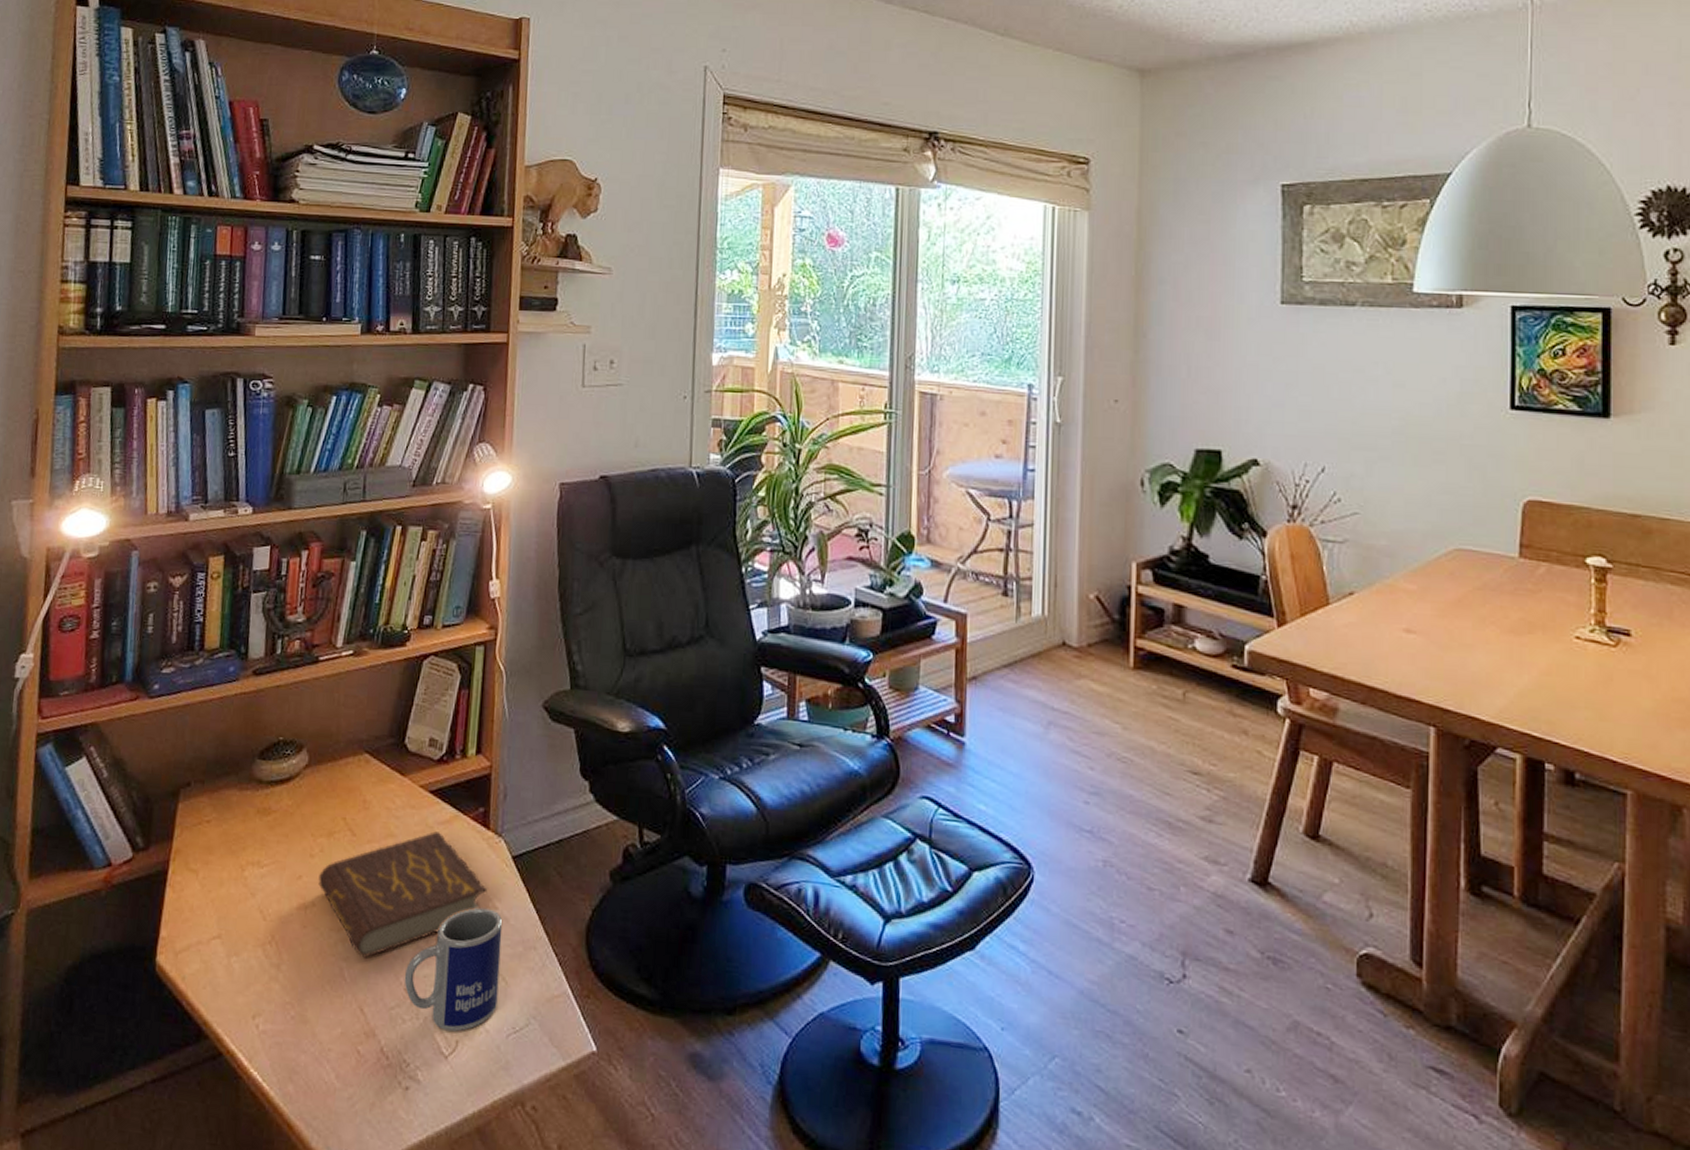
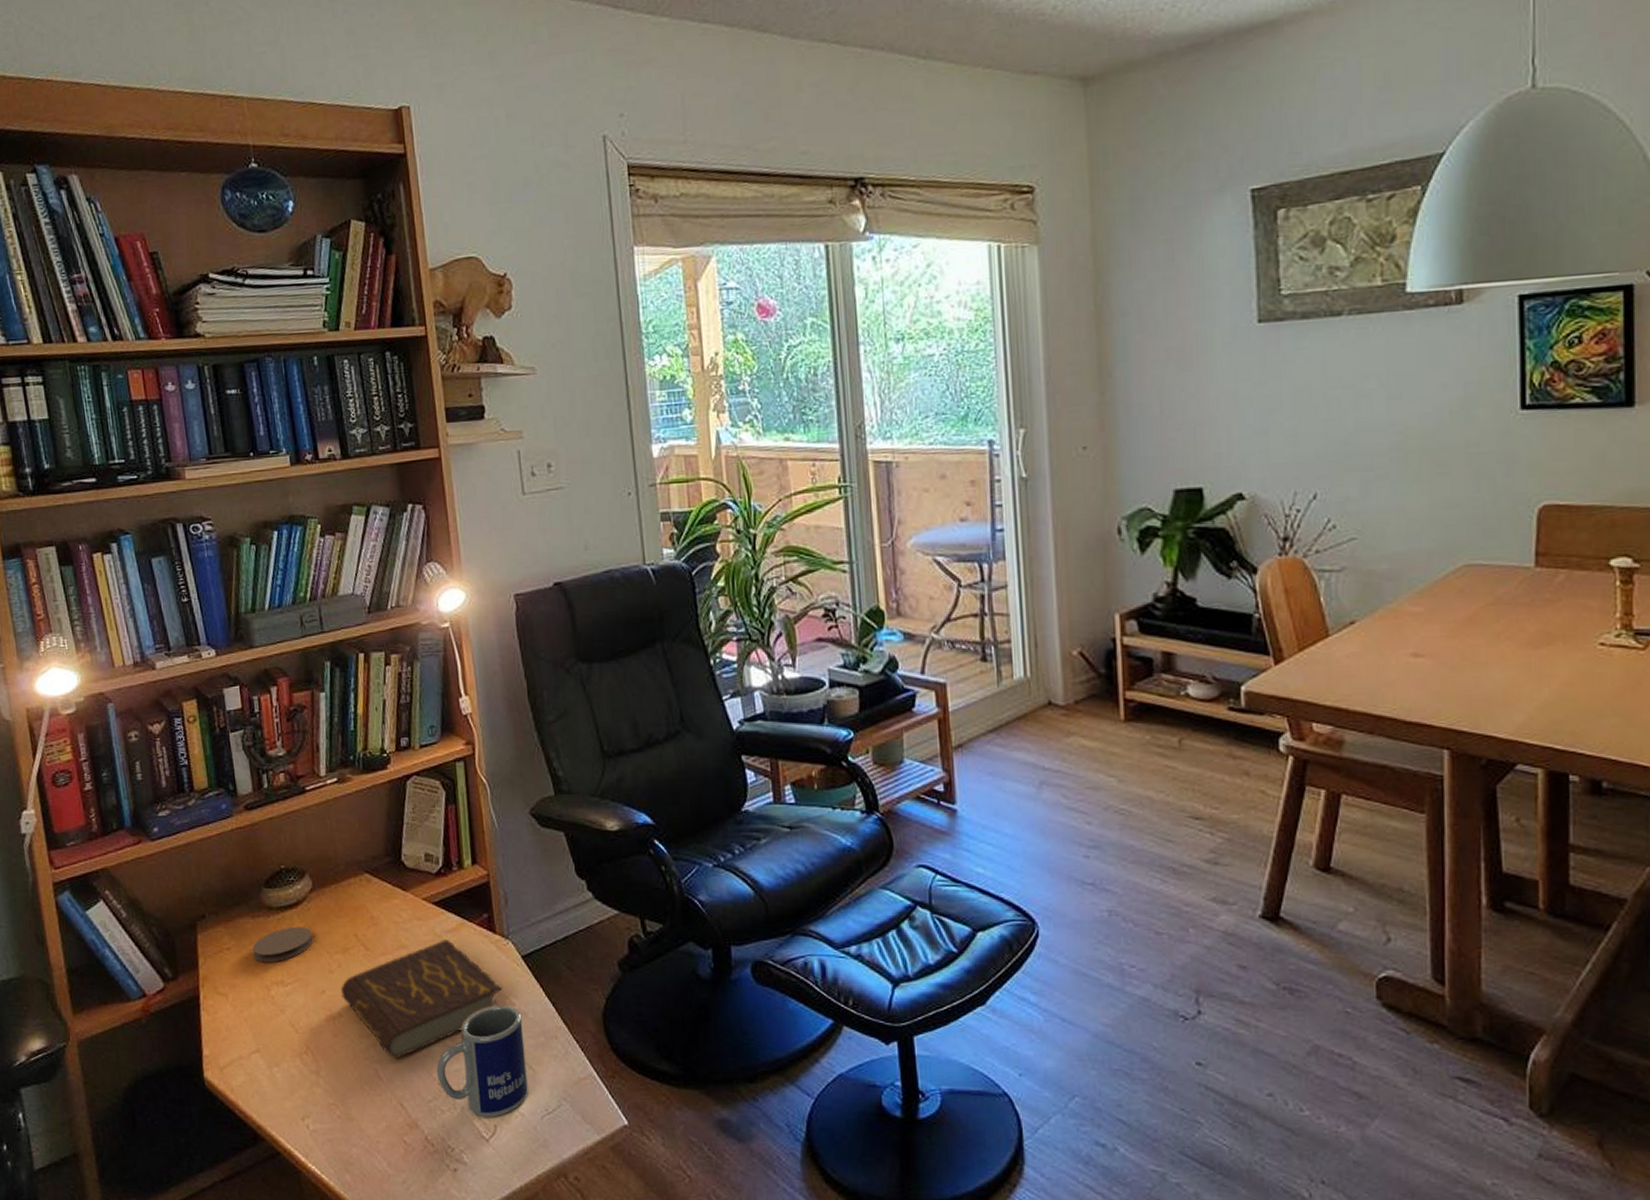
coaster: none [233,803,299,841] -> present [252,926,313,963]

